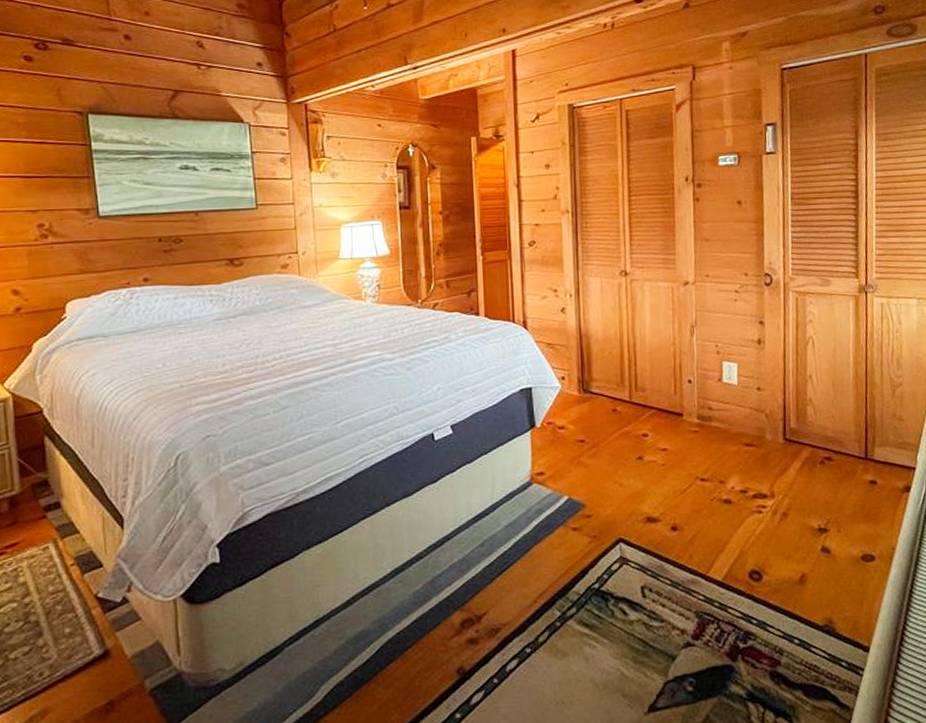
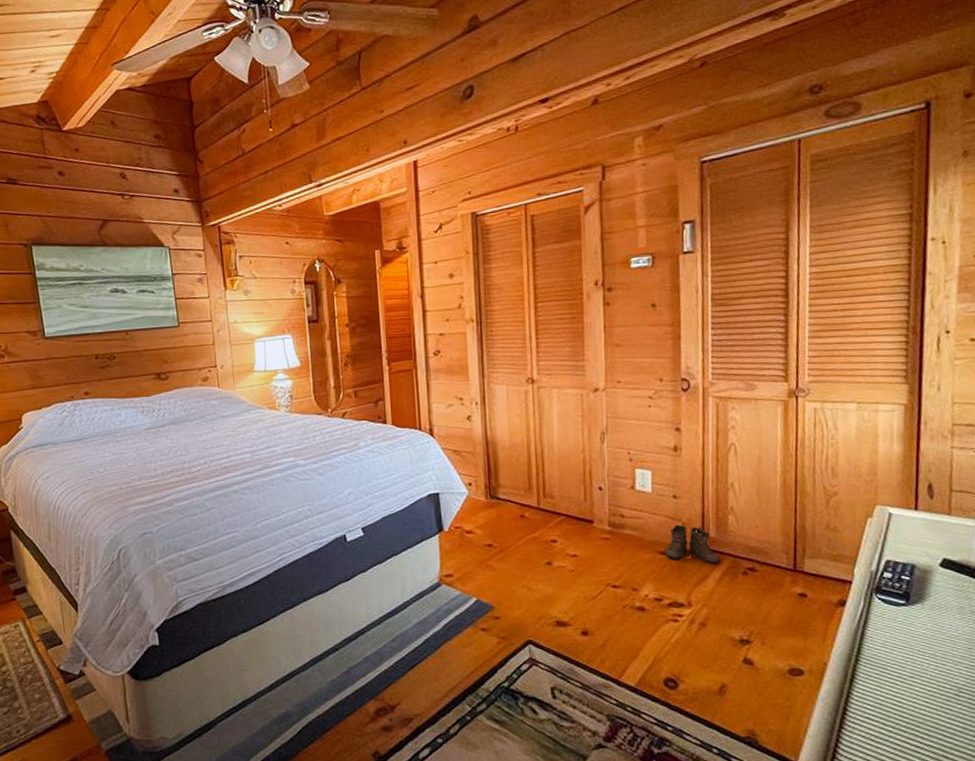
boots: none [749,416,800,455] -> present [664,524,720,564]

